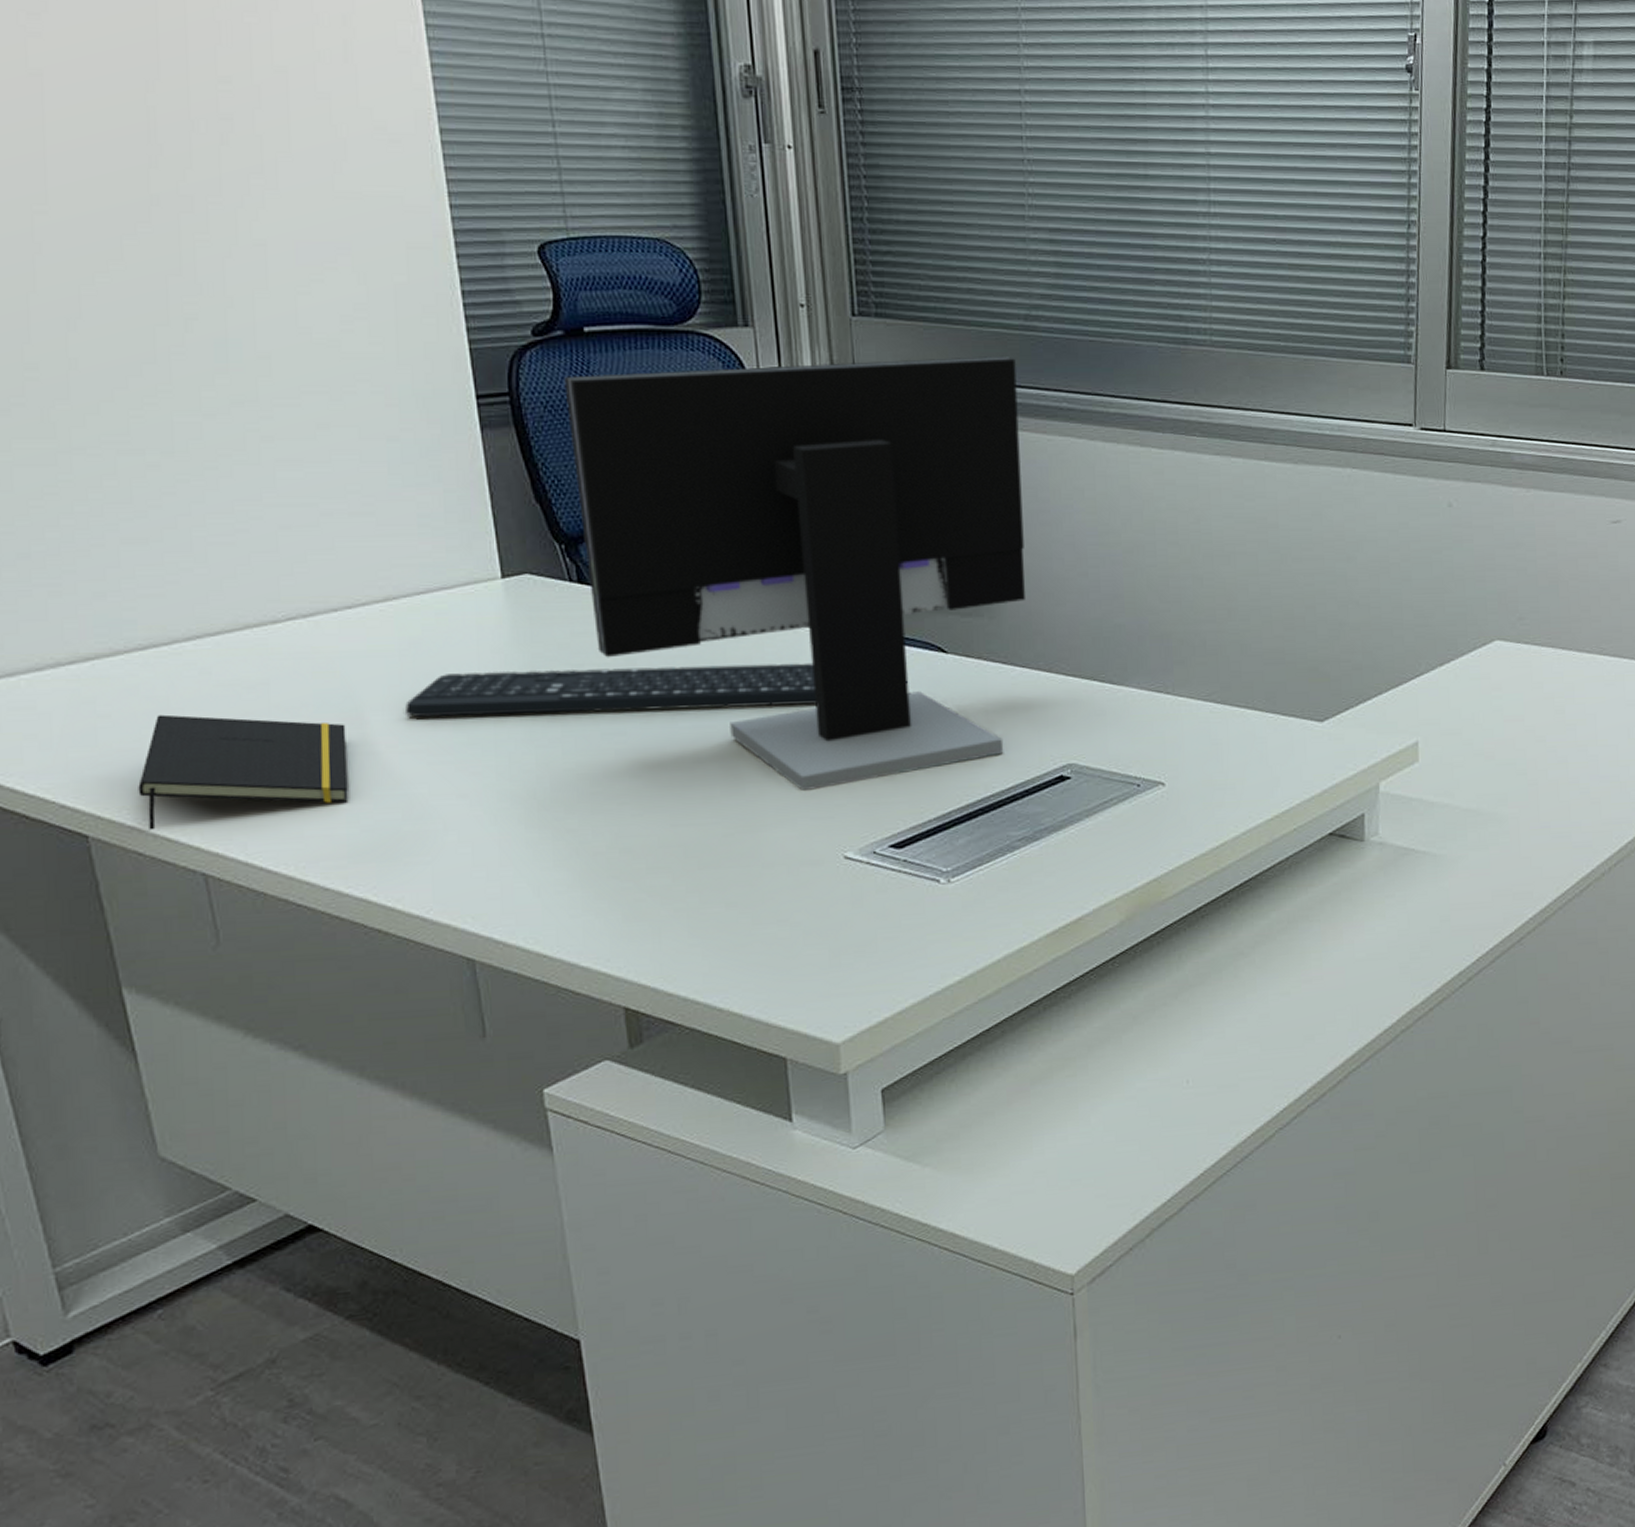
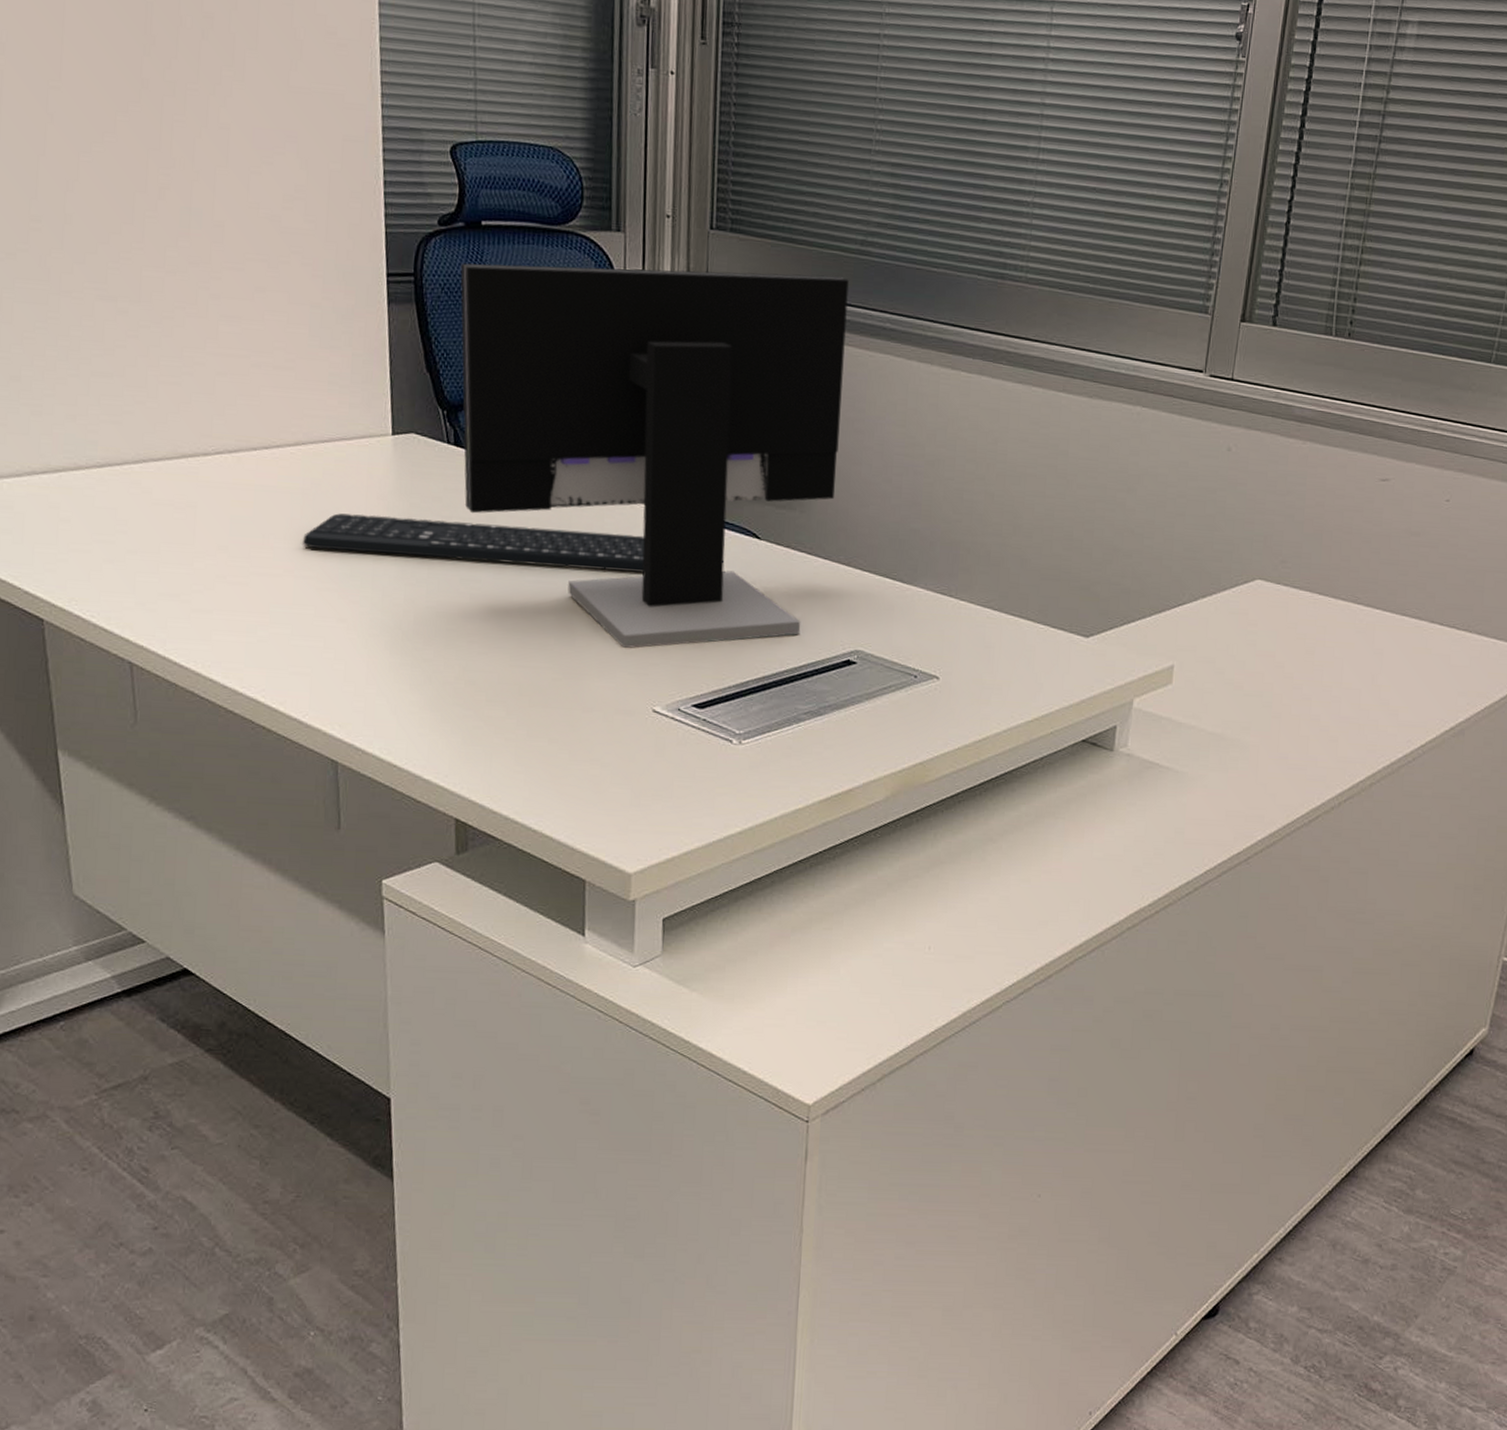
notepad: present [138,714,348,830] -> none [85,523,254,621]

